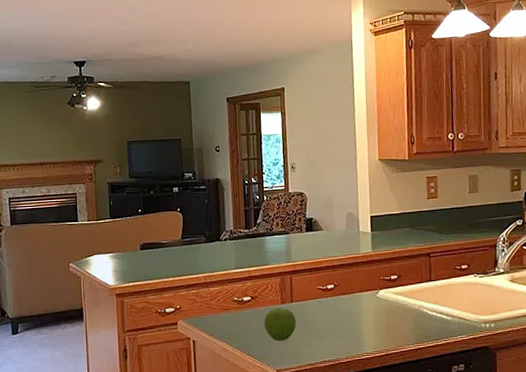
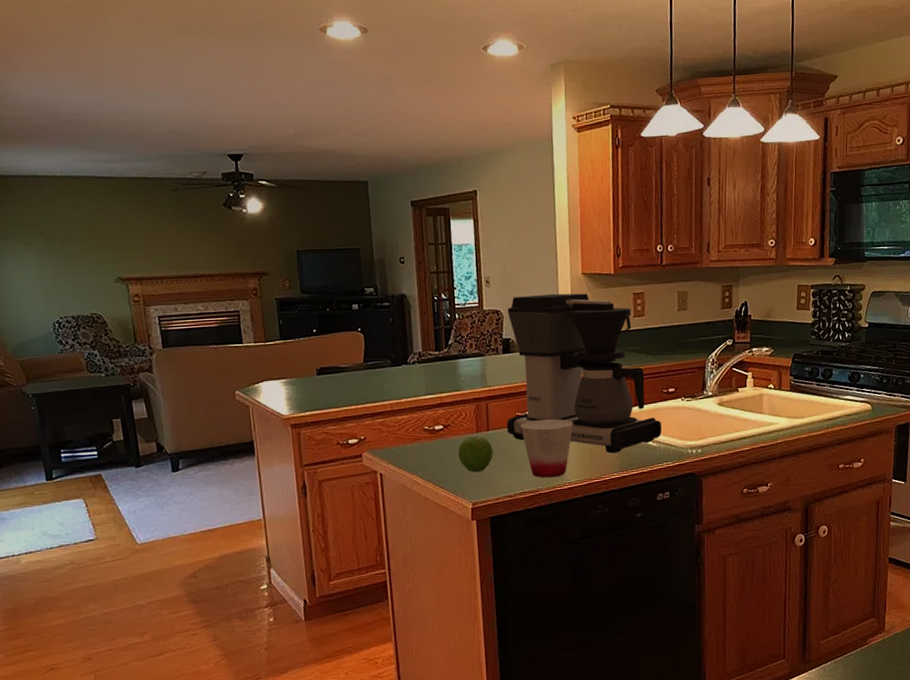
coffee maker: none [308,177,456,326] -> present [506,293,662,454]
cup: none [321,292,372,348] -> present [520,418,574,478]

